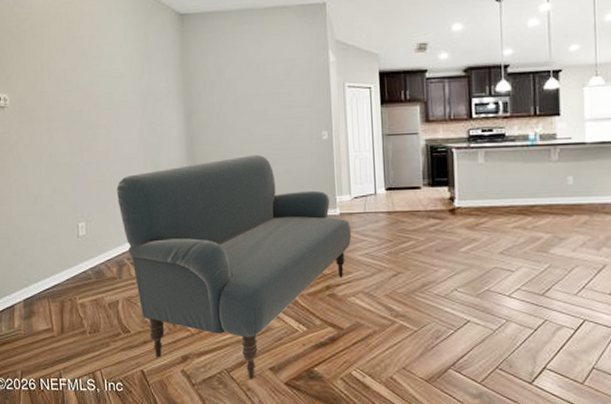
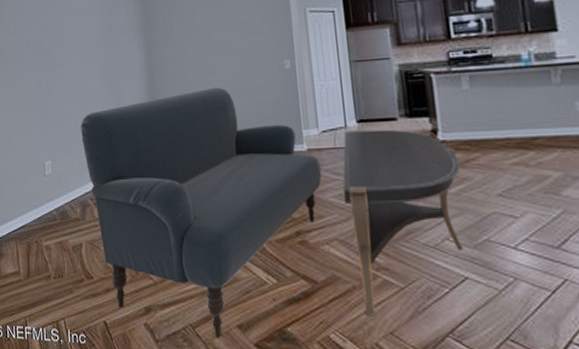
coffee table: none [369,197,471,355] -> present [342,129,463,317]

